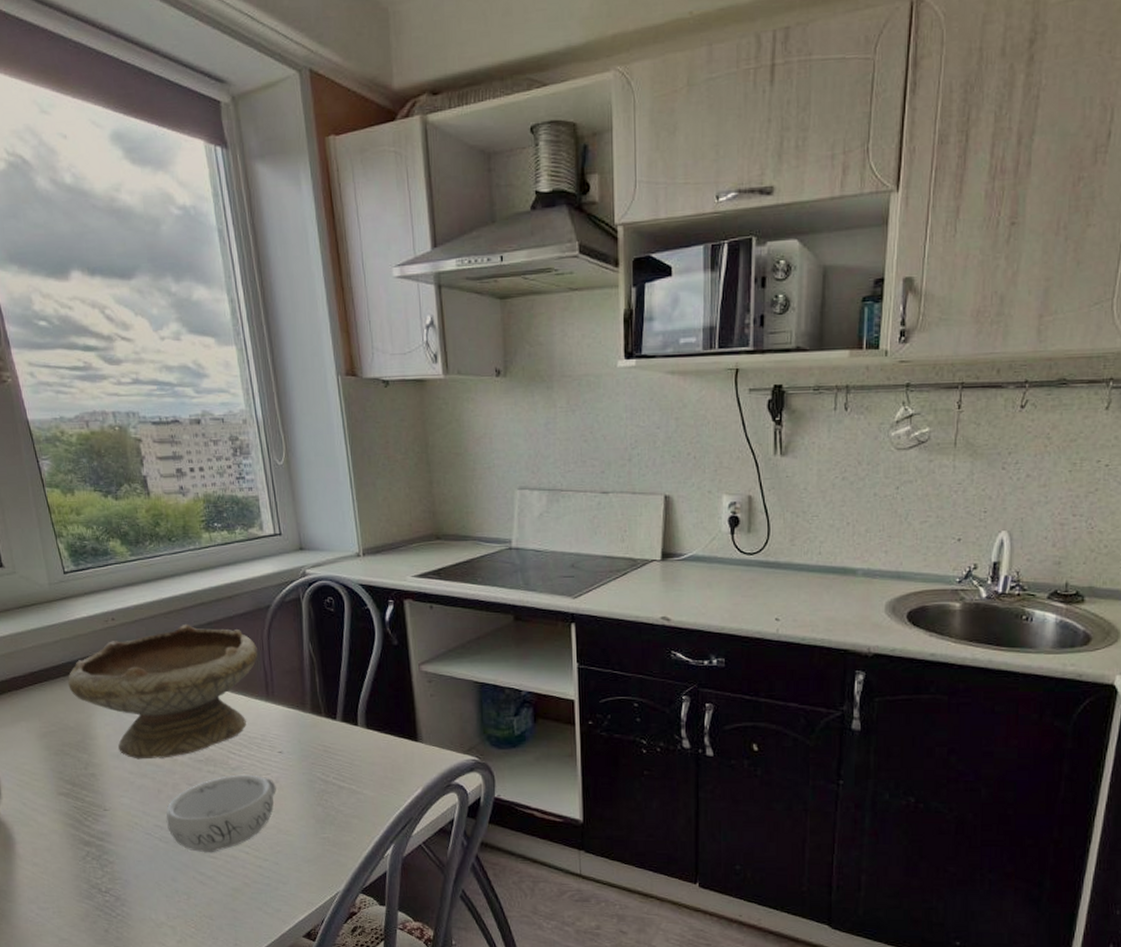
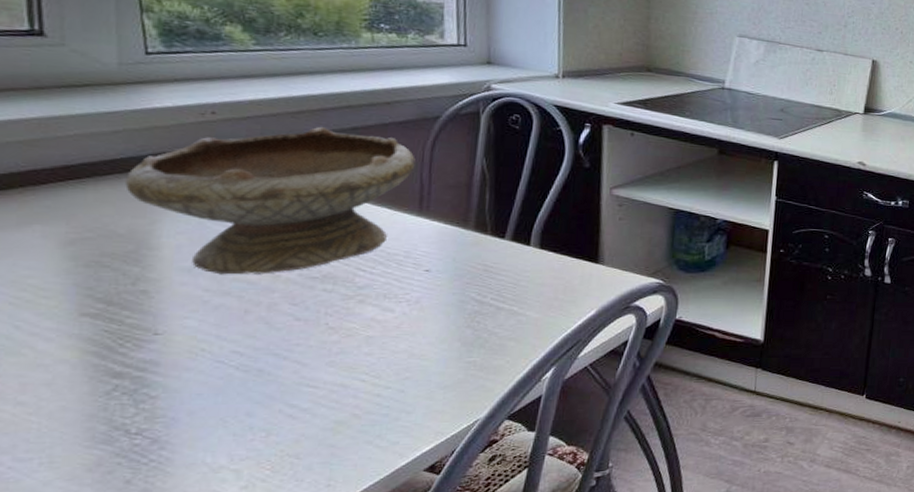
decorative bowl: present [166,774,276,853] -> none [250,294,415,382]

